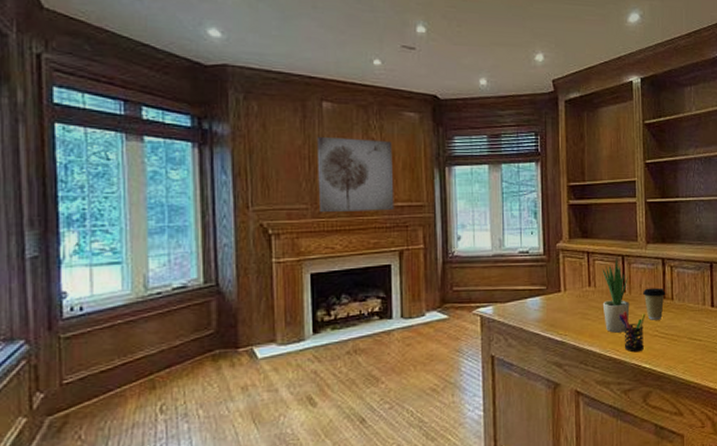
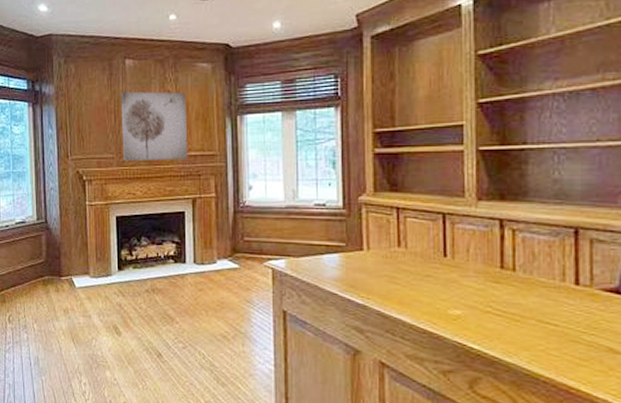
potted plant: present [602,256,630,333] -> none [415,214,452,303]
pen holder: present [619,311,646,352] -> none [437,279,475,329]
coffee cup: present [643,288,666,320] -> none [471,254,505,294]

